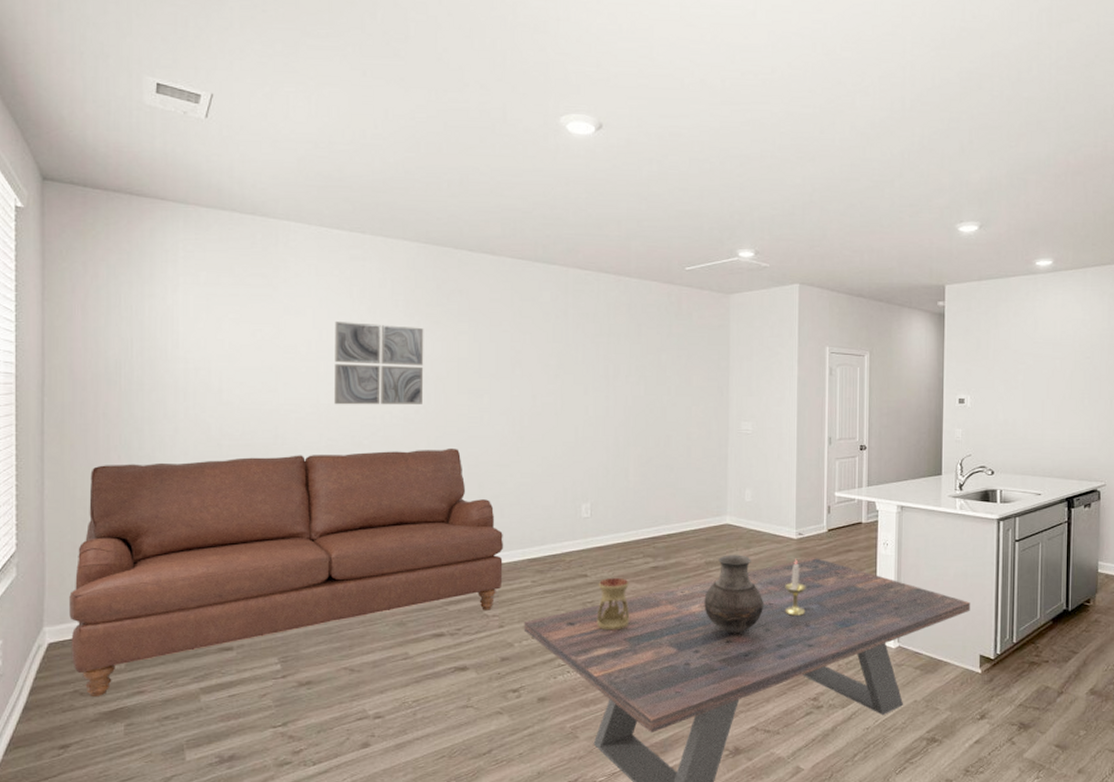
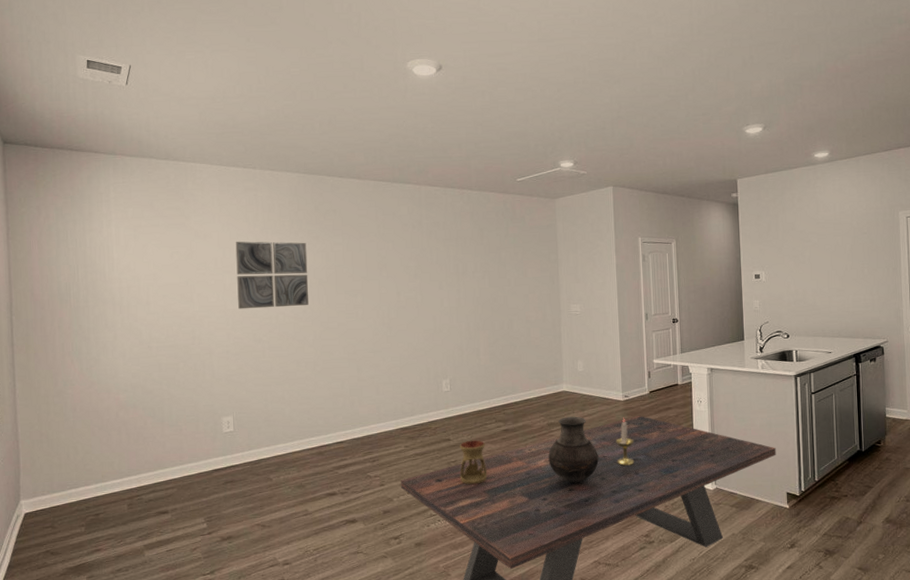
sofa: present [69,449,504,698] -> none [39,340,381,556]

